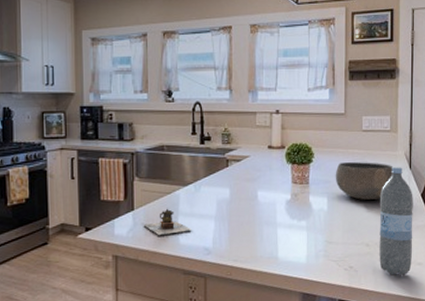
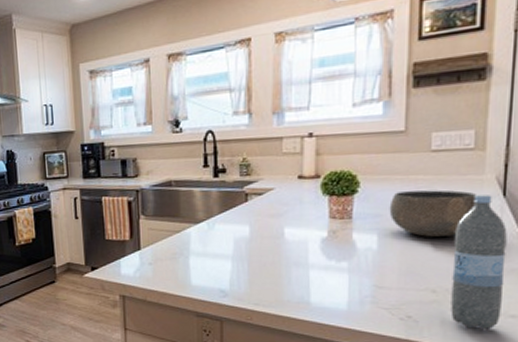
teapot: present [143,208,192,235] -> none [151,247,205,275]

